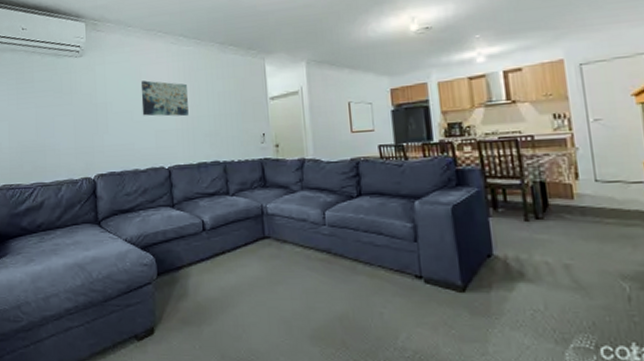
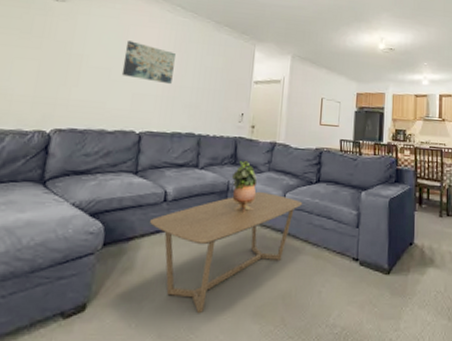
coffee table: none [194,212,346,335] -> present [150,191,303,313]
potted plant: none [263,182,293,235] -> present [231,161,257,212]

